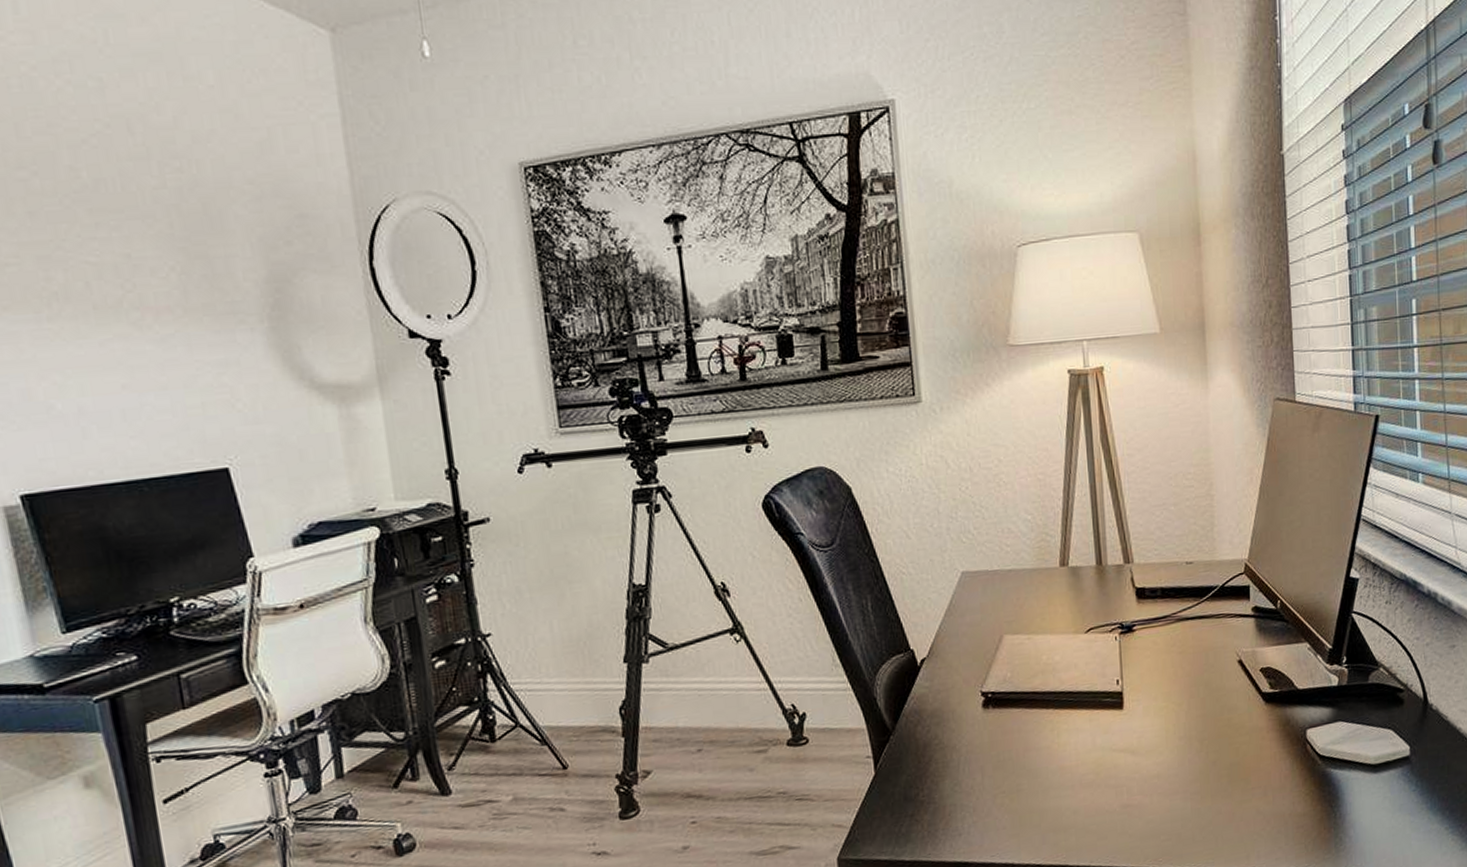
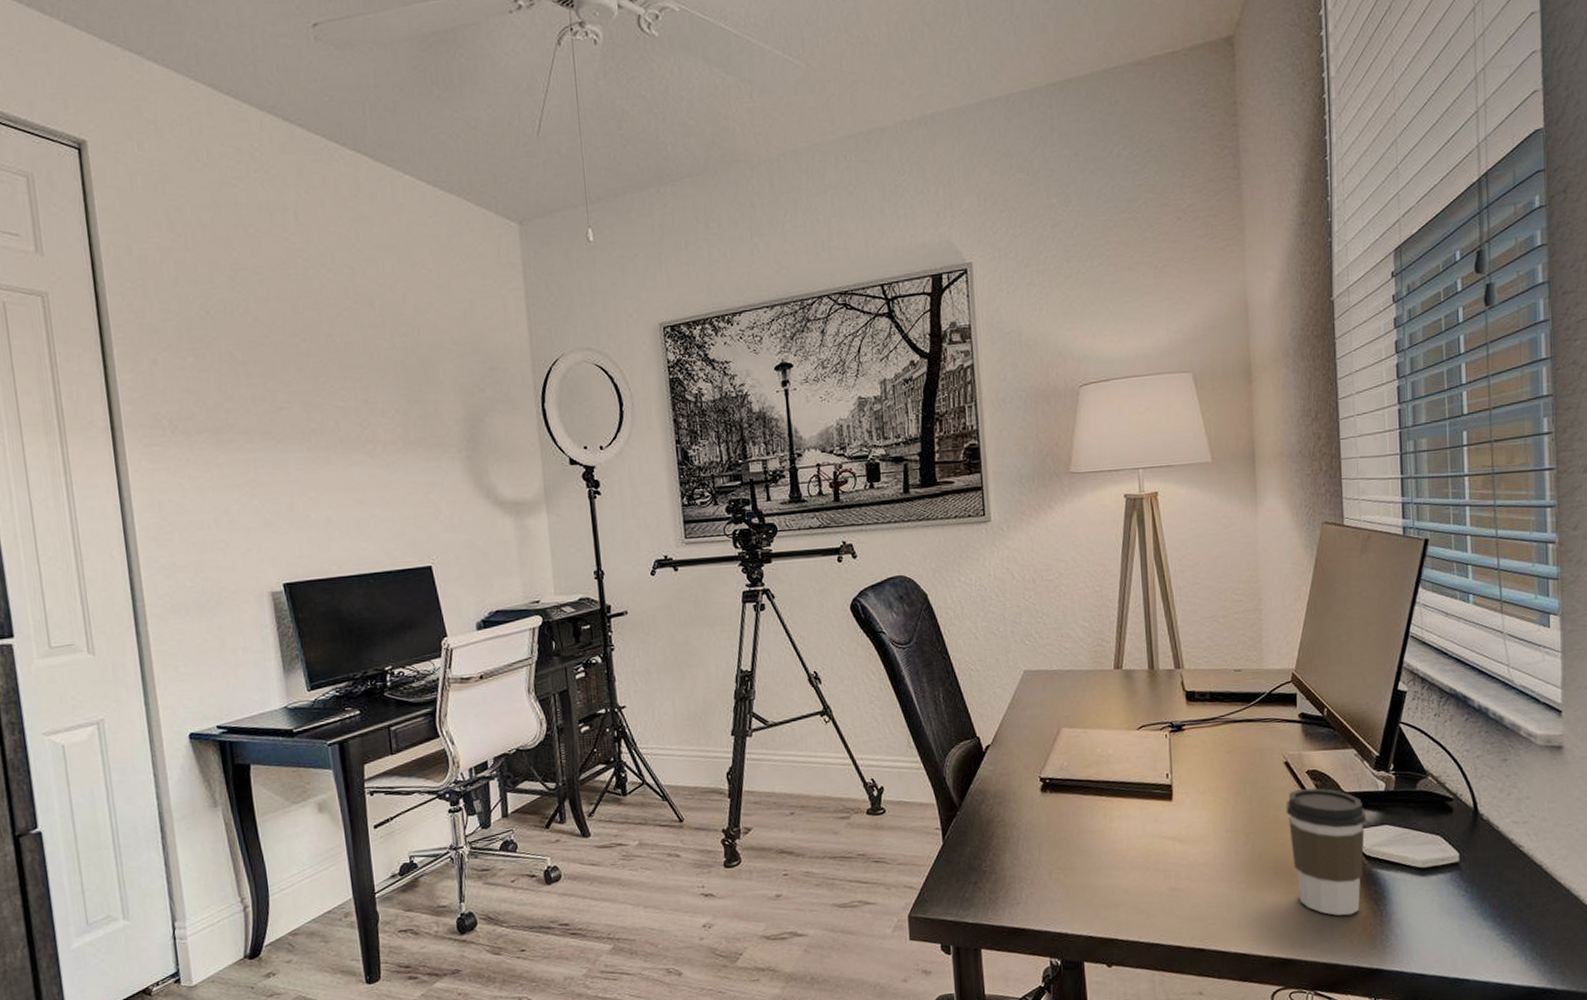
coffee cup: none [1240,686,1320,821] -> present [1286,788,1367,916]

